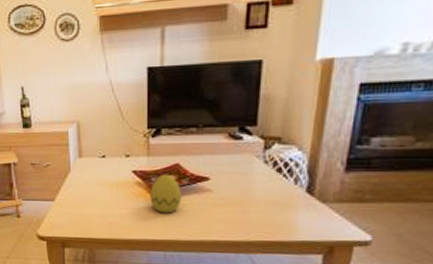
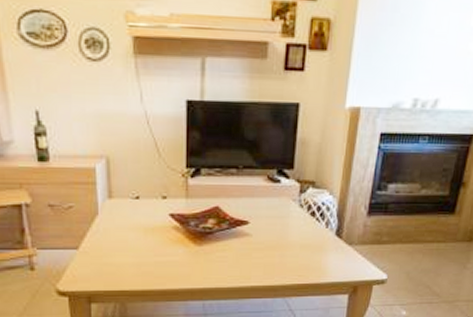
decorative egg: present [150,174,181,213] -> none [188,217,221,260]

